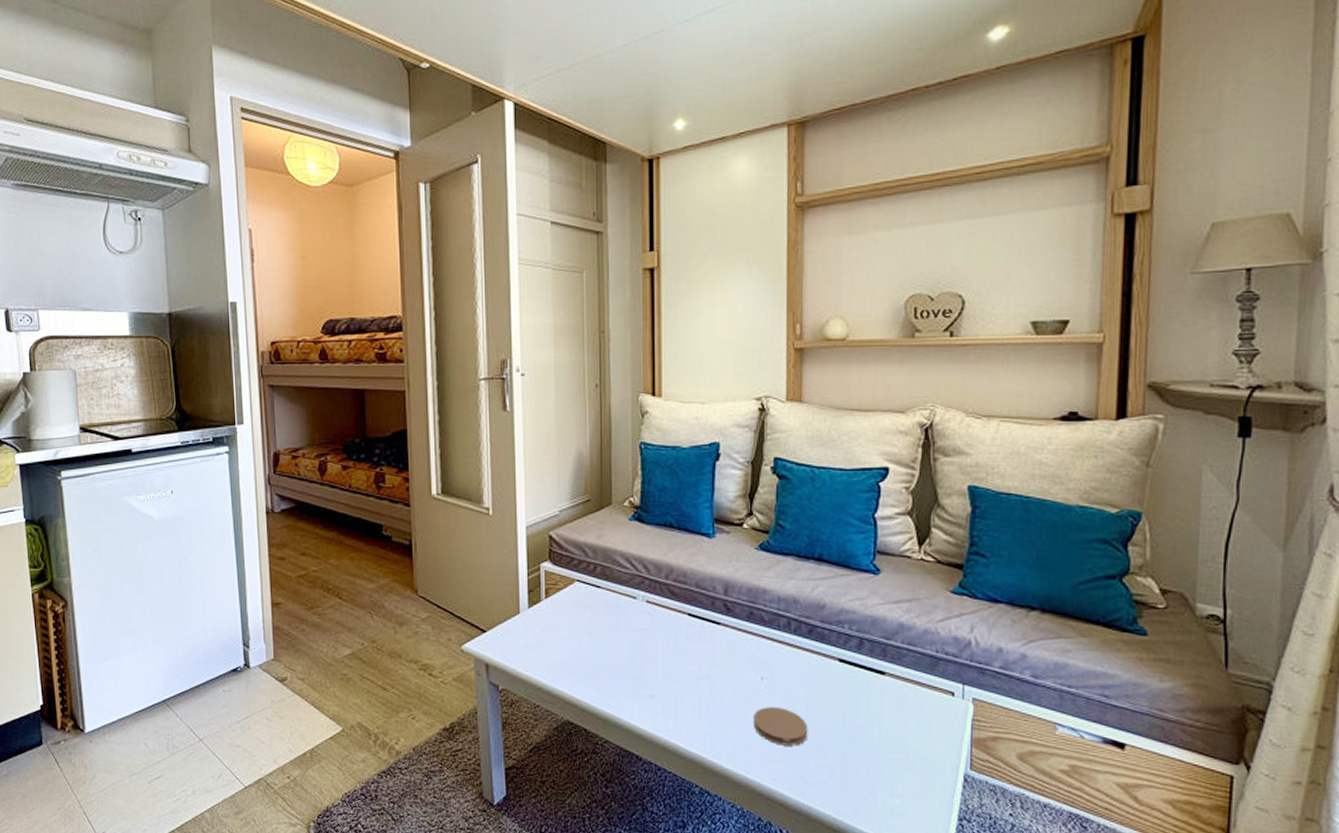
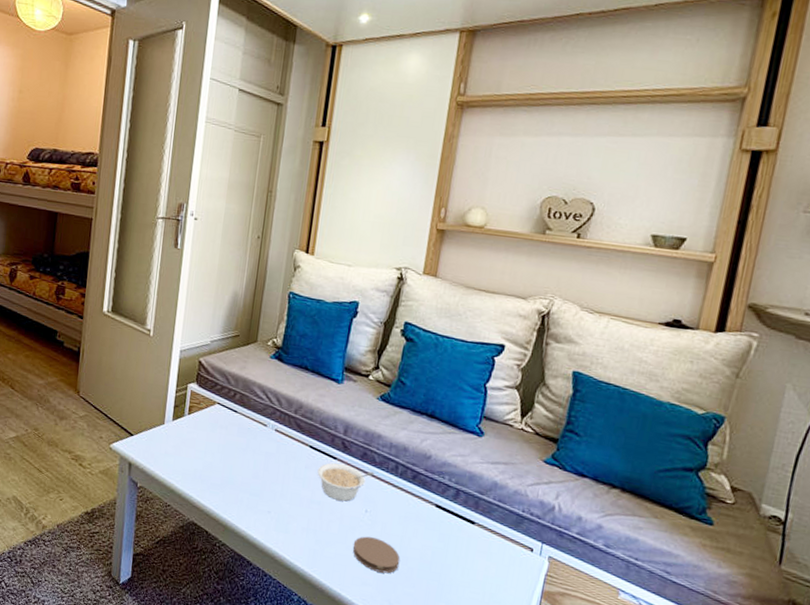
legume: none [701,628,765,671] -> present [317,462,374,502]

